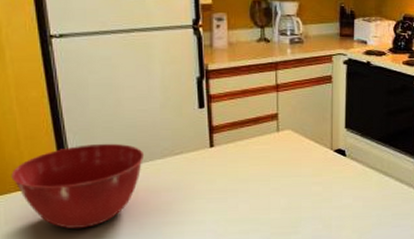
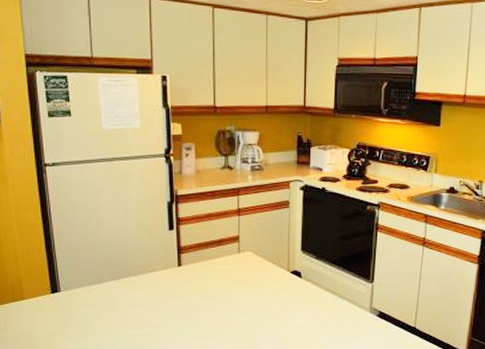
mixing bowl: present [11,143,145,229] -> none [10,260,121,338]

